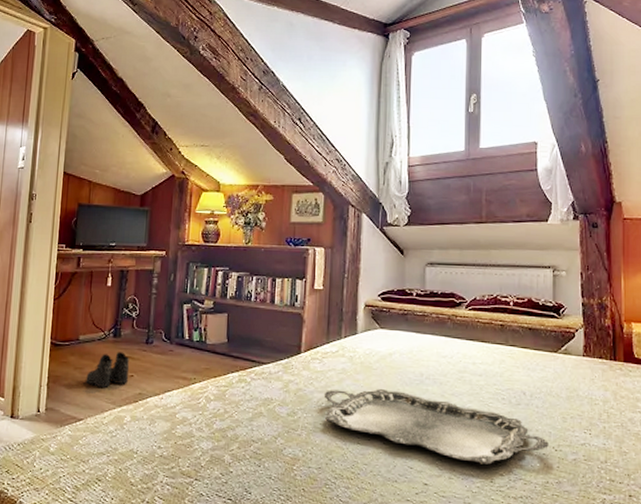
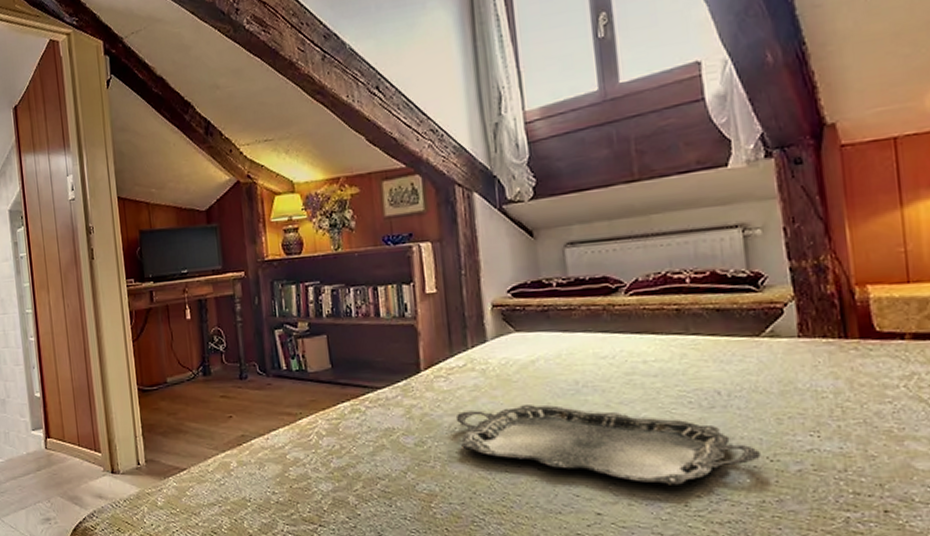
boots: present [86,352,130,387] -> none [181,391,227,432]

